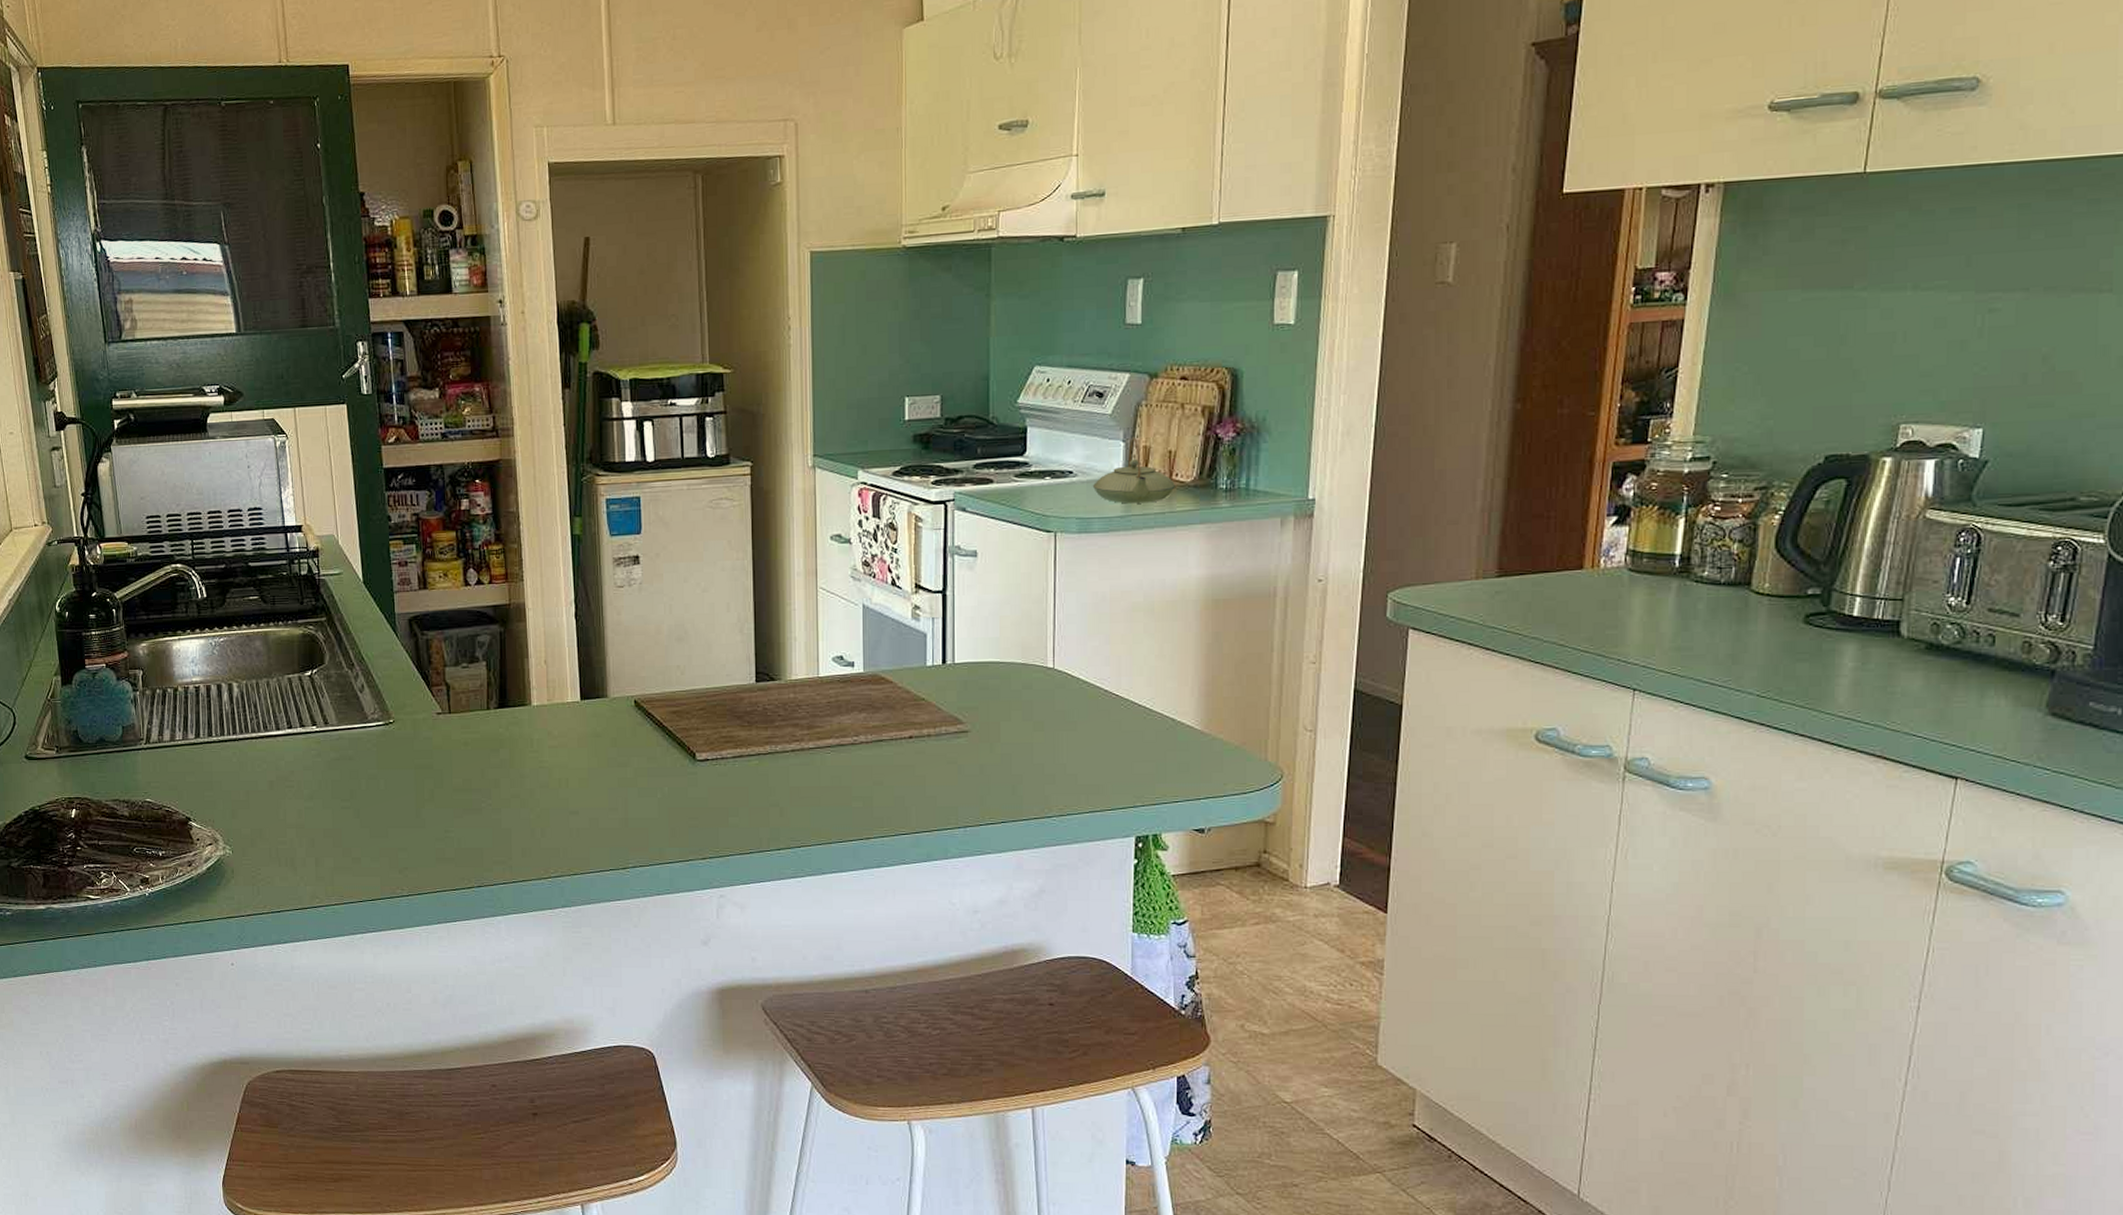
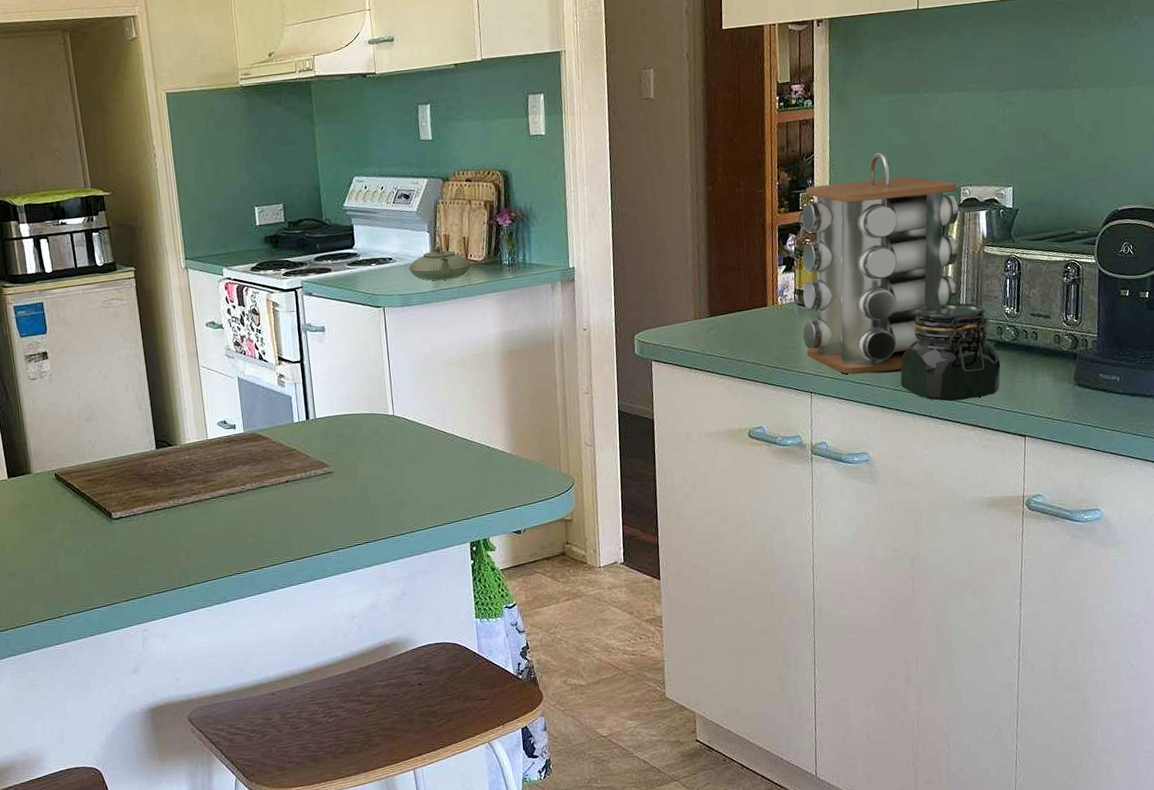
spice rack: none [1632,370,1893,673] -> present [802,152,959,375]
jar: none [1771,584,1931,720] -> present [900,303,1001,402]

